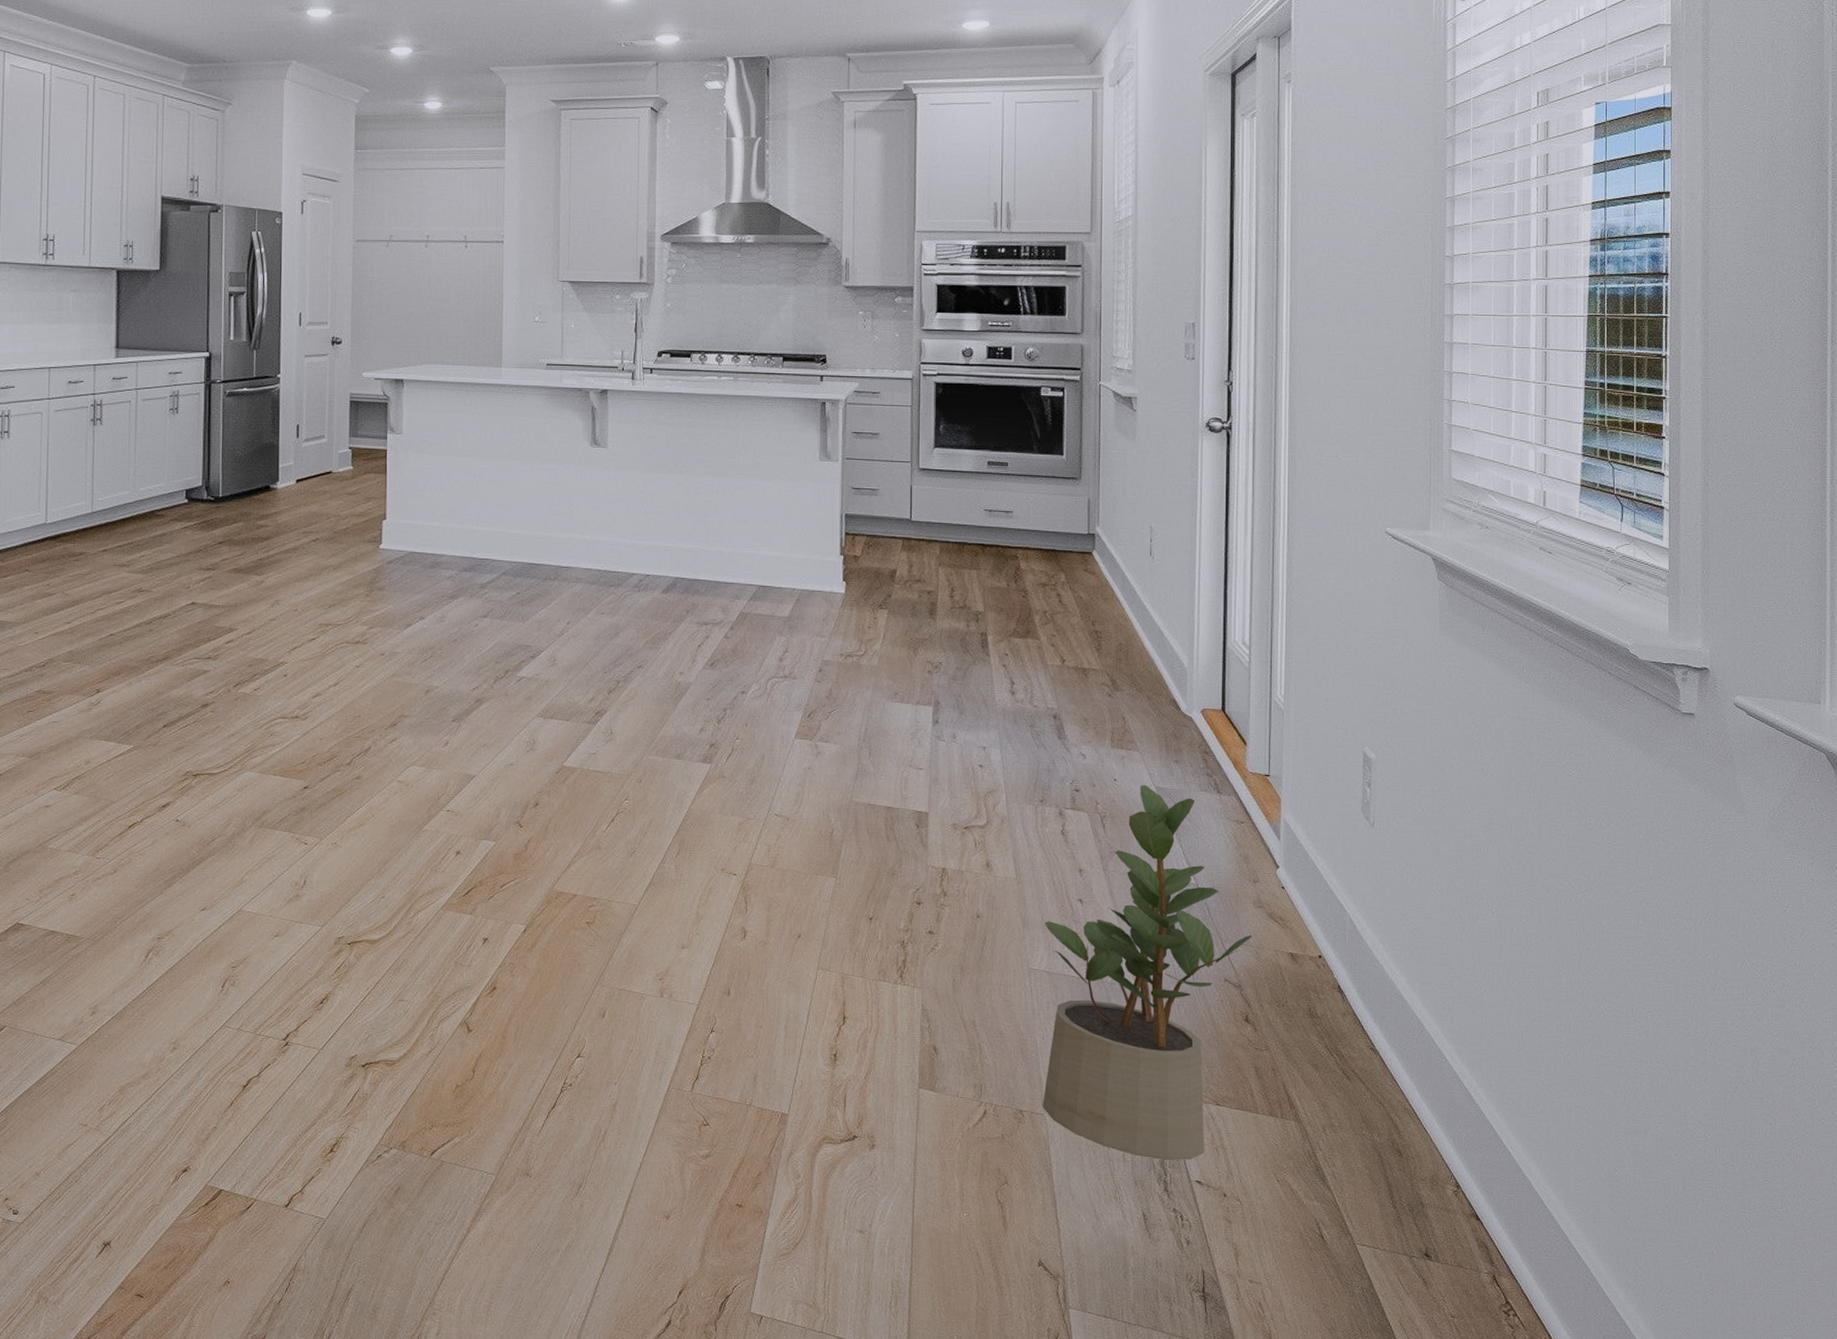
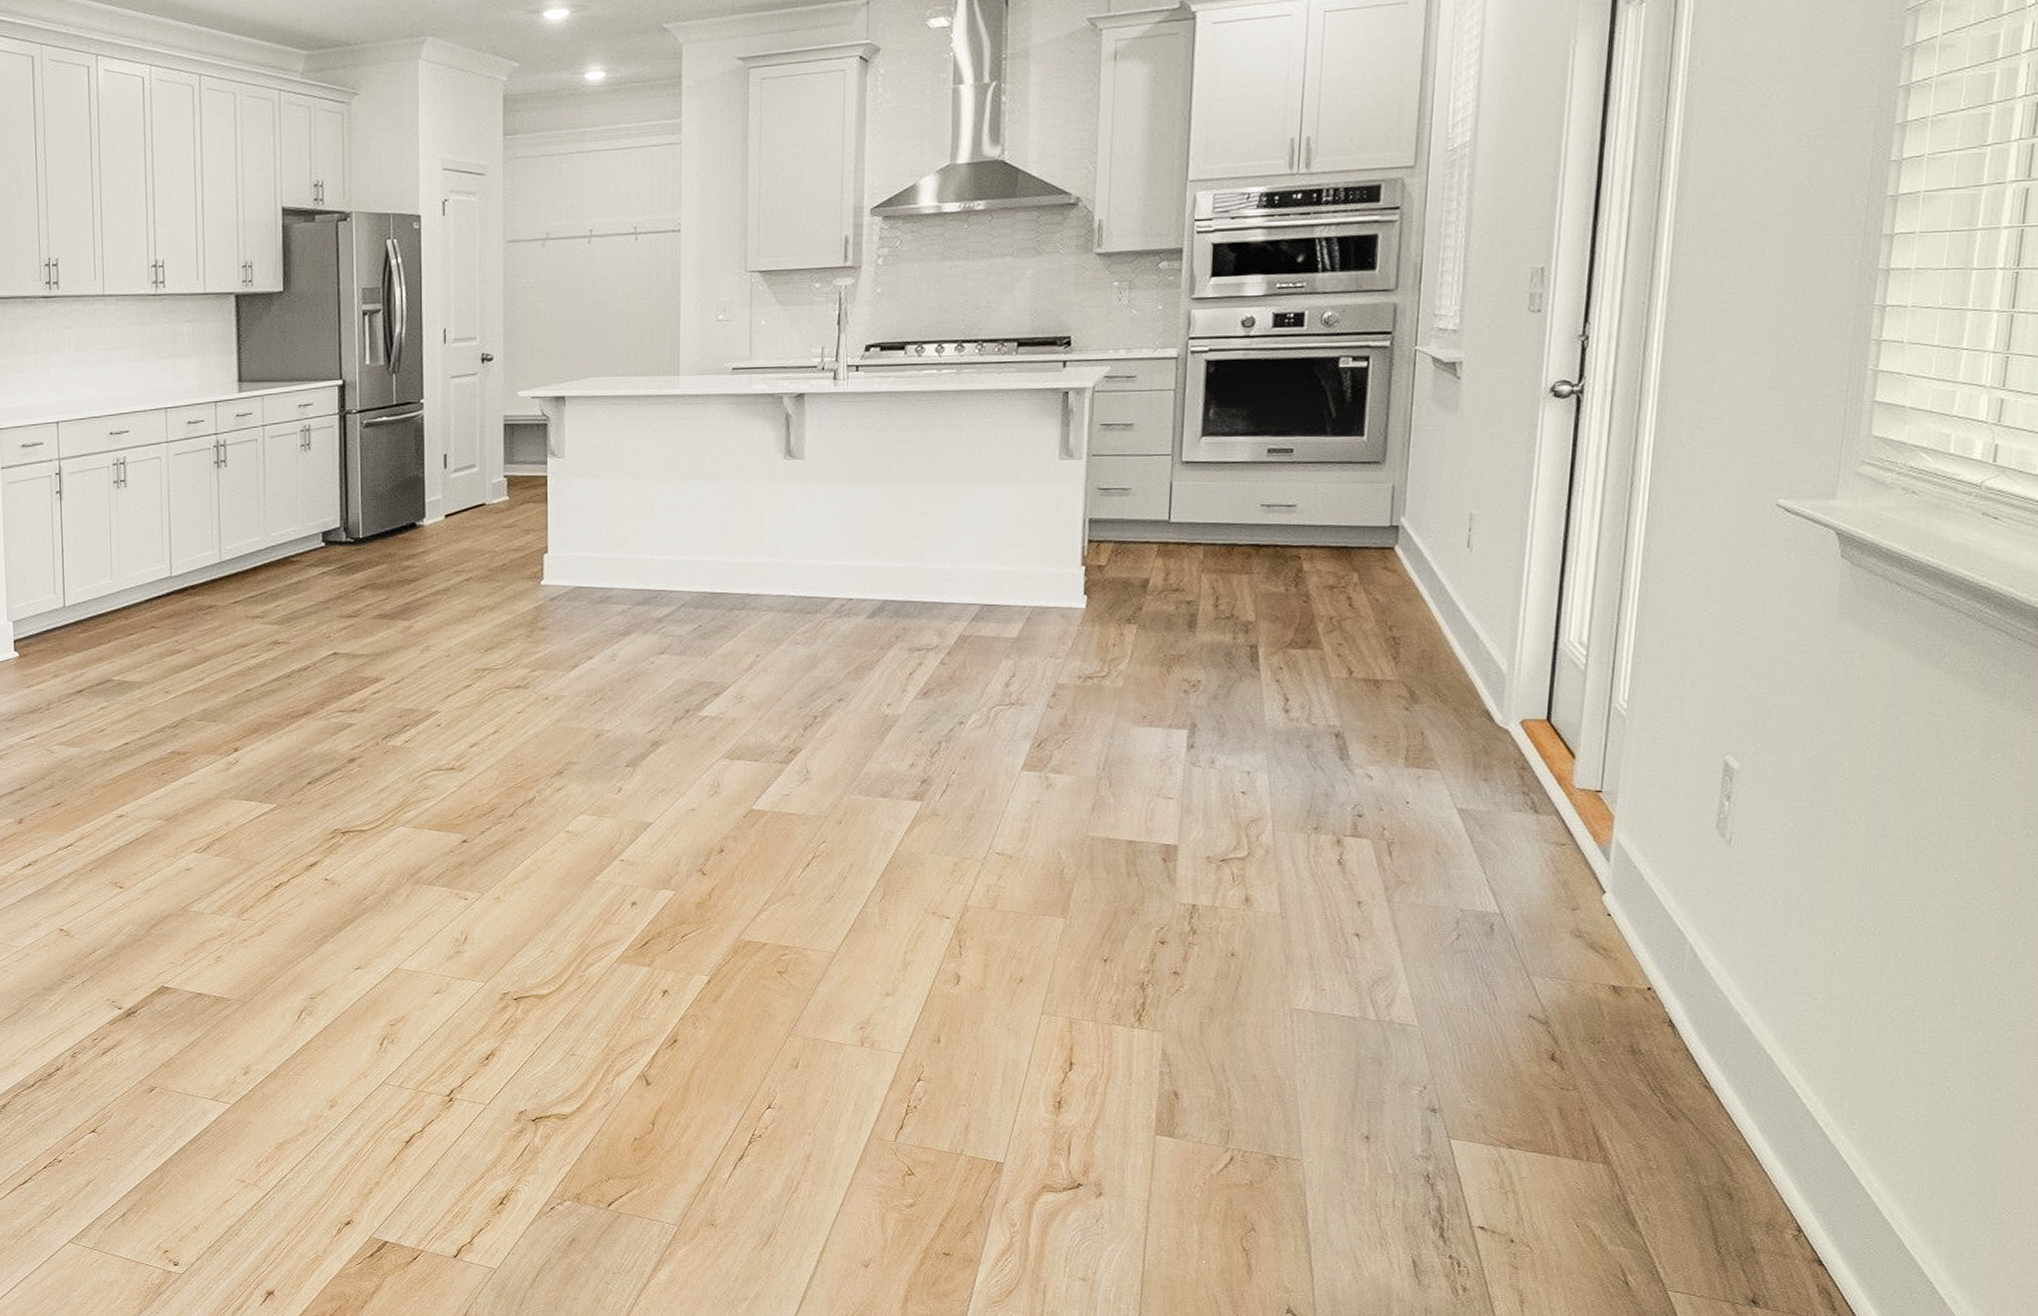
potted plant: present [1043,784,1252,1161] -> none [1300,806,1566,1207]

